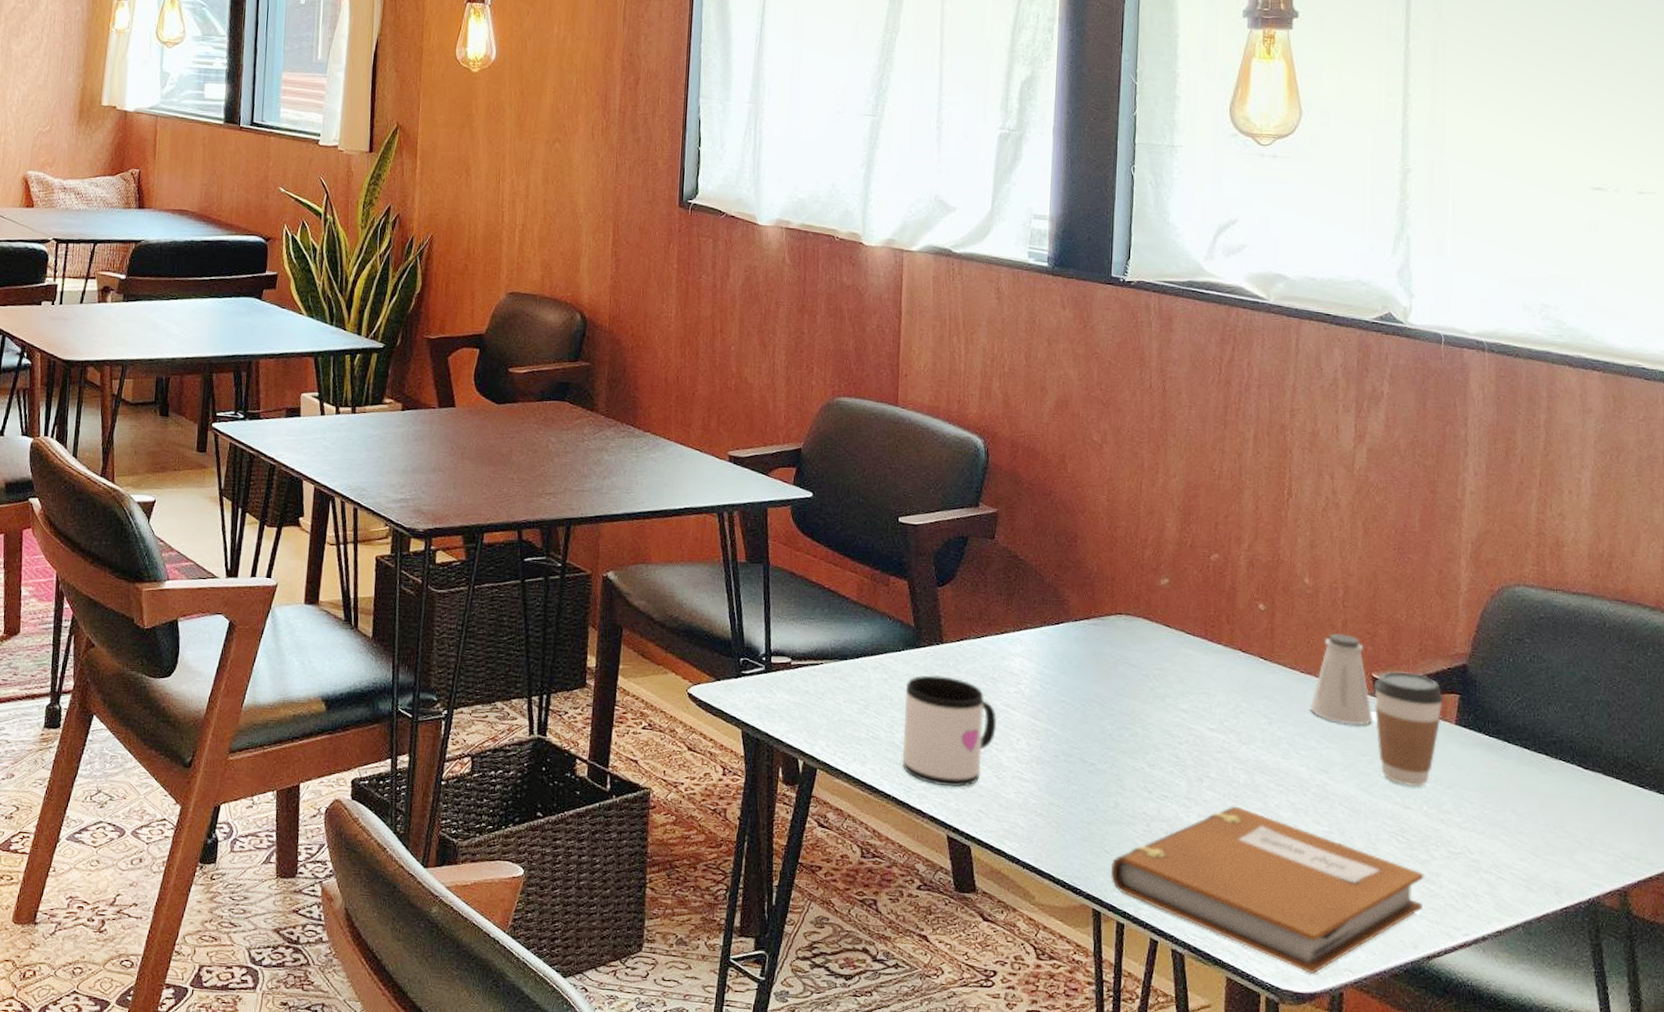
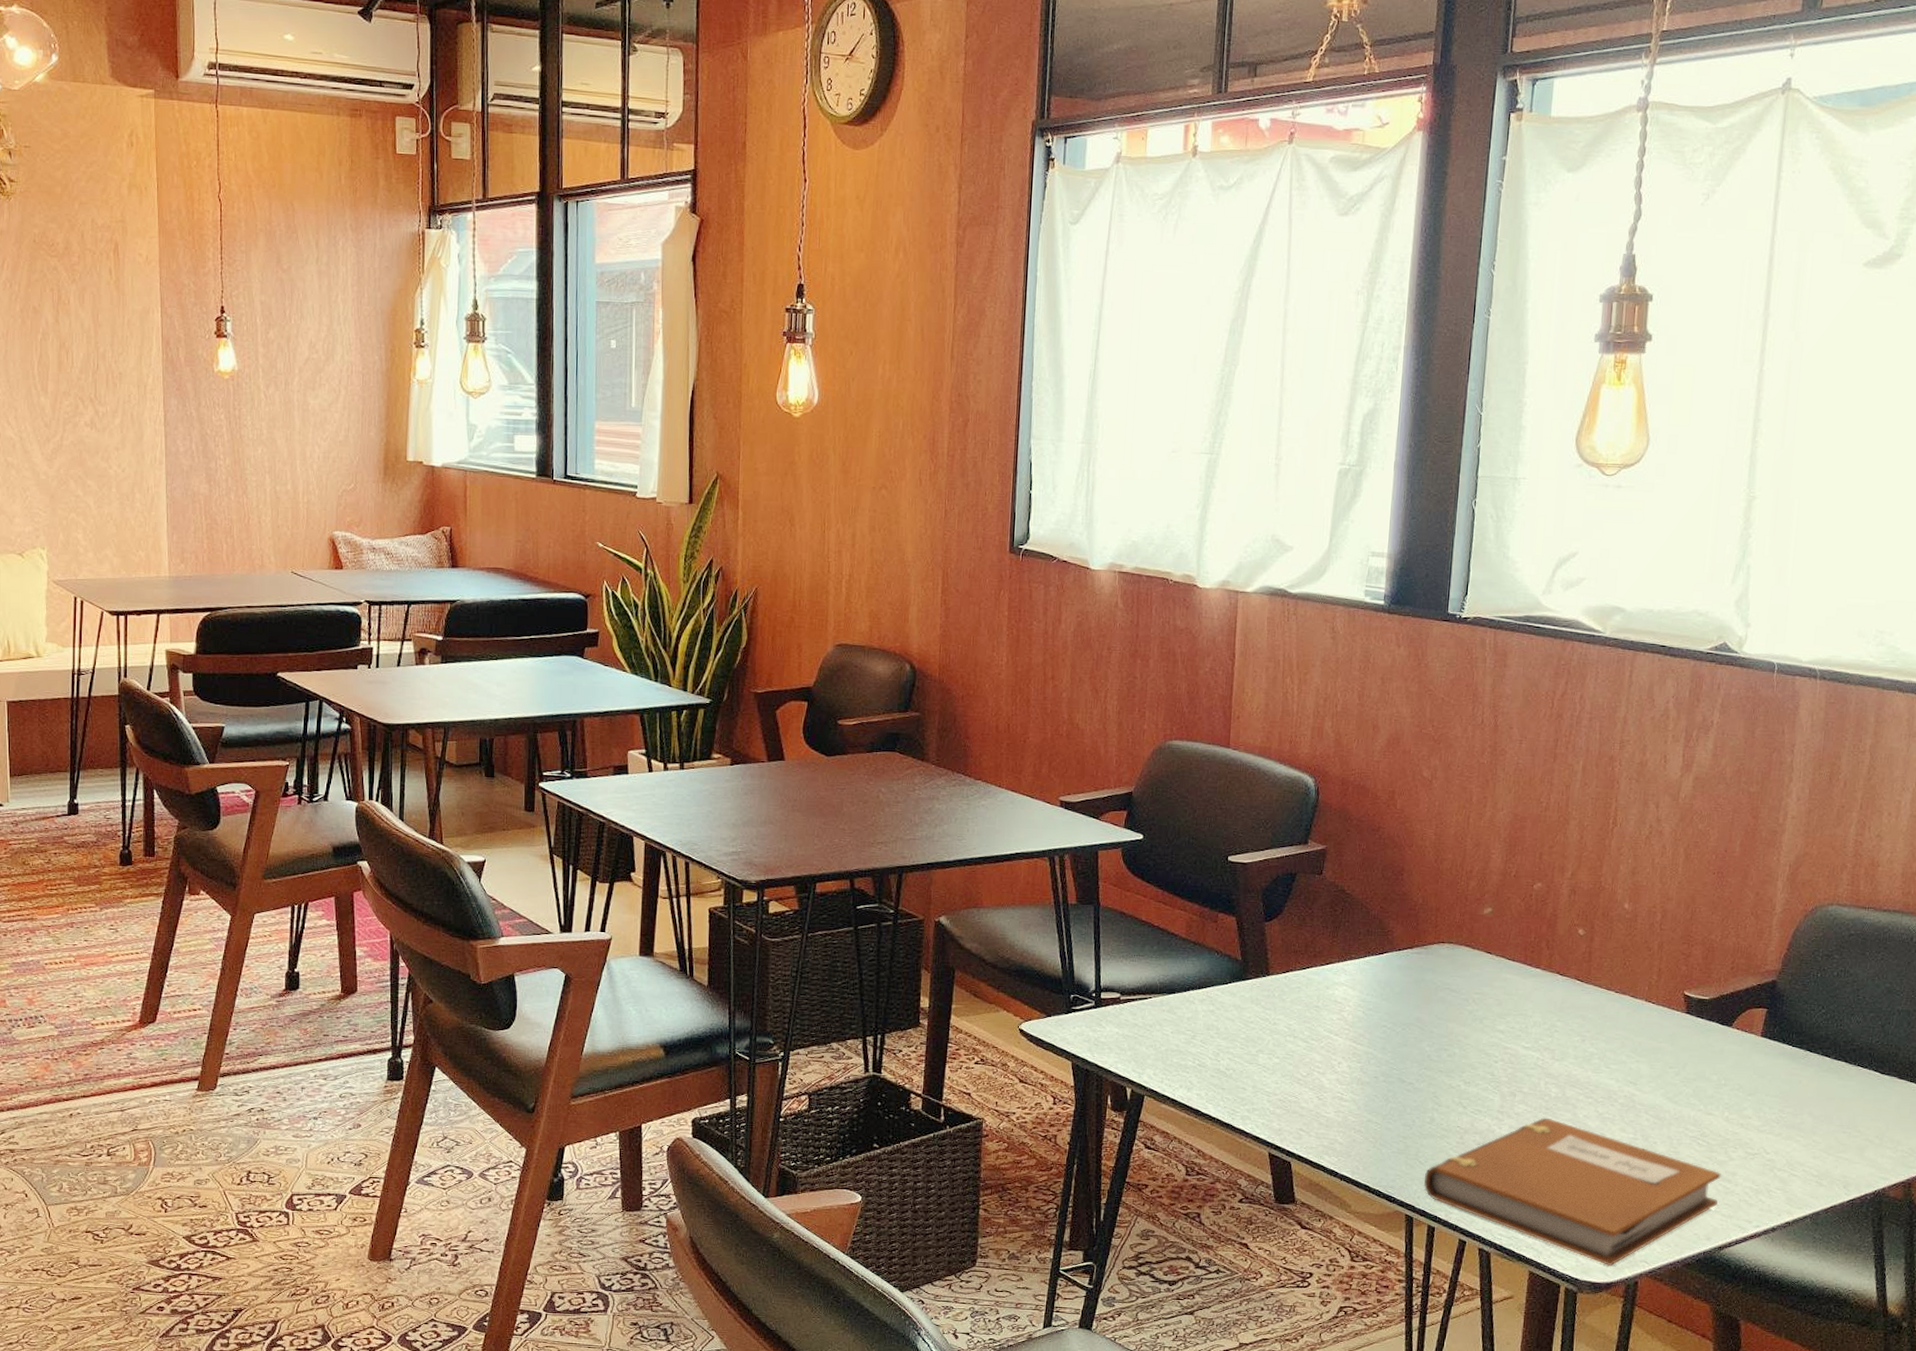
mug: present [902,675,997,788] -> none [1227,1005,1319,1109]
saltshaker: present [1310,633,1372,725] -> none [1622,955,1682,1040]
coffee cup: present [1374,671,1444,788] -> none [1684,989,1752,1095]

